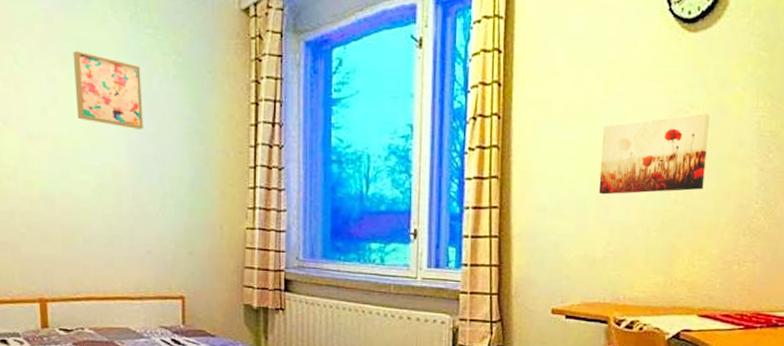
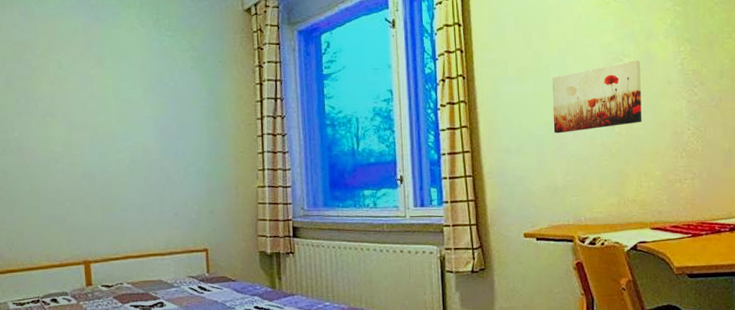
wall art: present [73,50,143,129] -> none [107,54,167,113]

